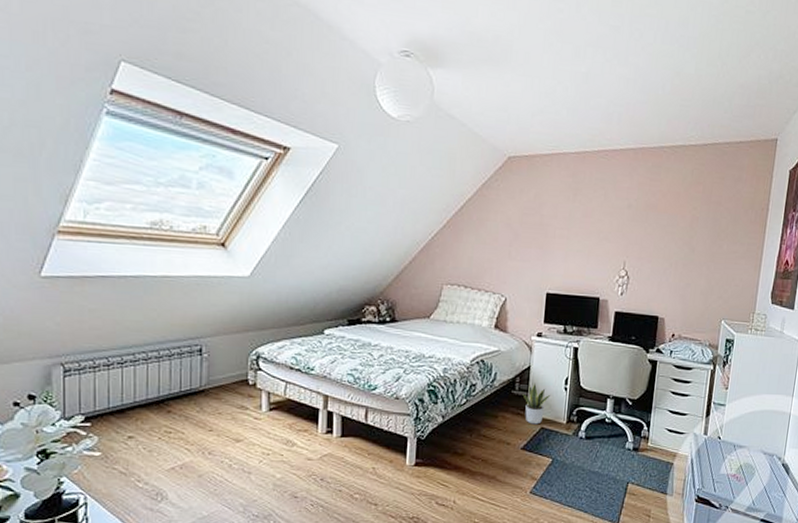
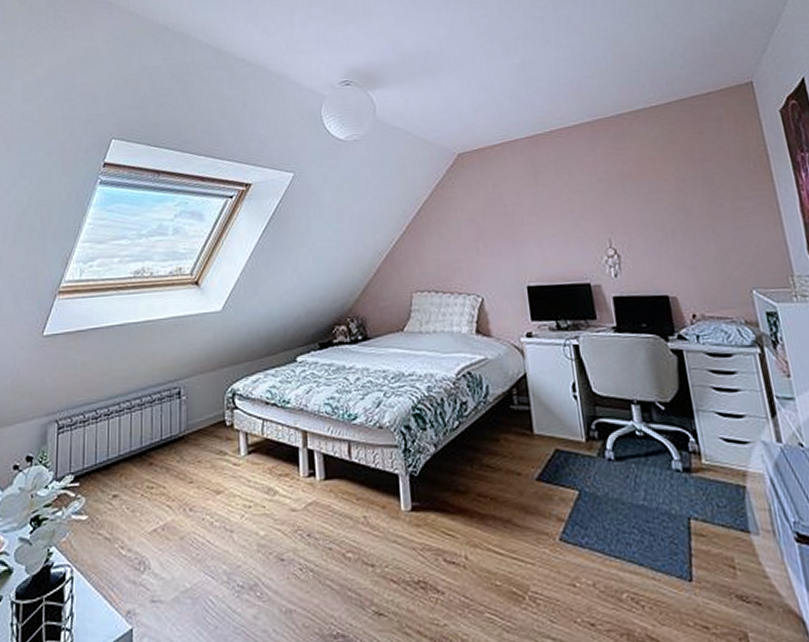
potted plant: present [521,382,551,425] -> none [522,393,559,447]

